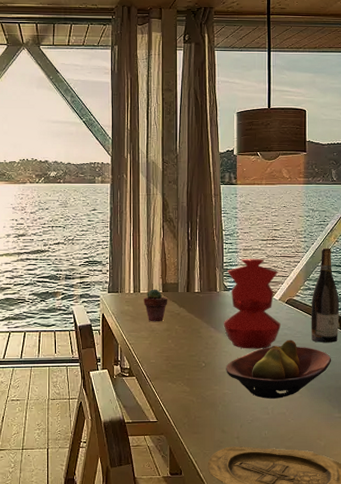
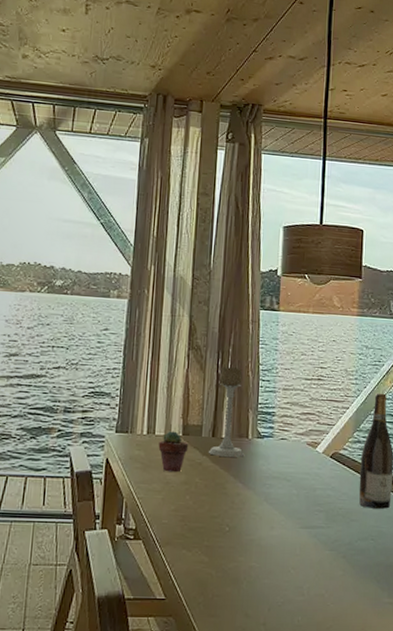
candle holder: none [185,234,215,307] -> present [209,367,245,457]
vase: present [223,258,281,349] -> none [254,399,324,513]
fruit bowl: present [226,339,332,399] -> none [254,502,383,576]

